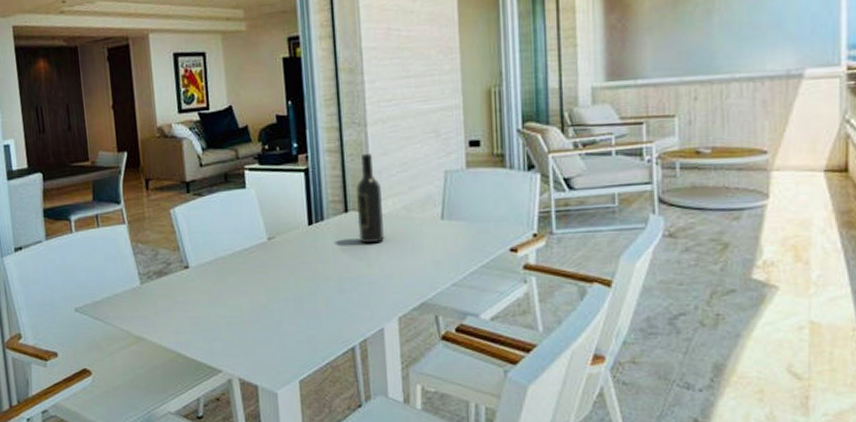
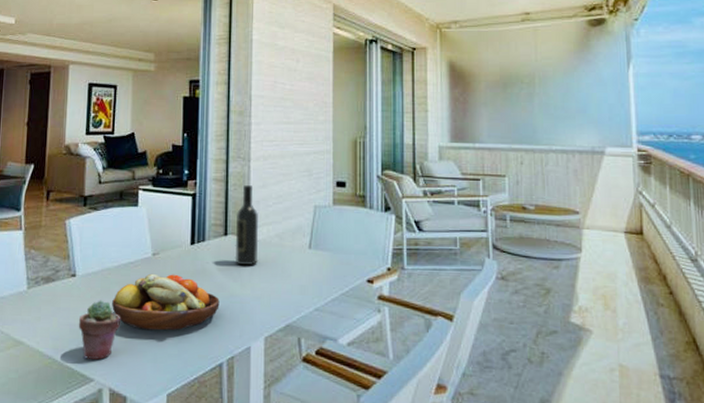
potted succulent: none [198,290,243,351] -> present [78,300,121,360]
fruit bowl: none [230,258,346,318] -> present [112,273,220,331]

